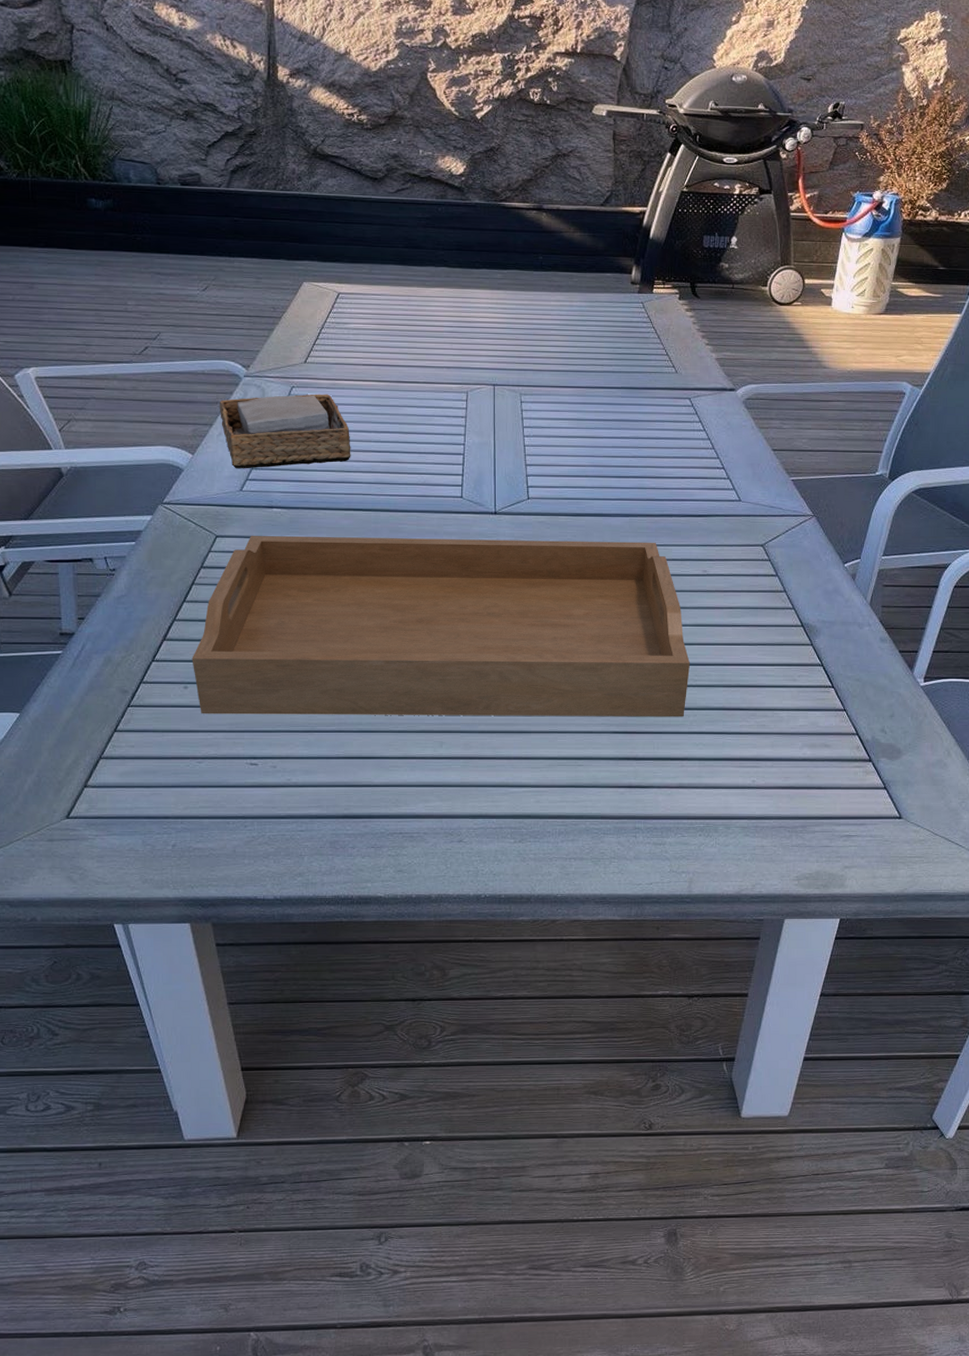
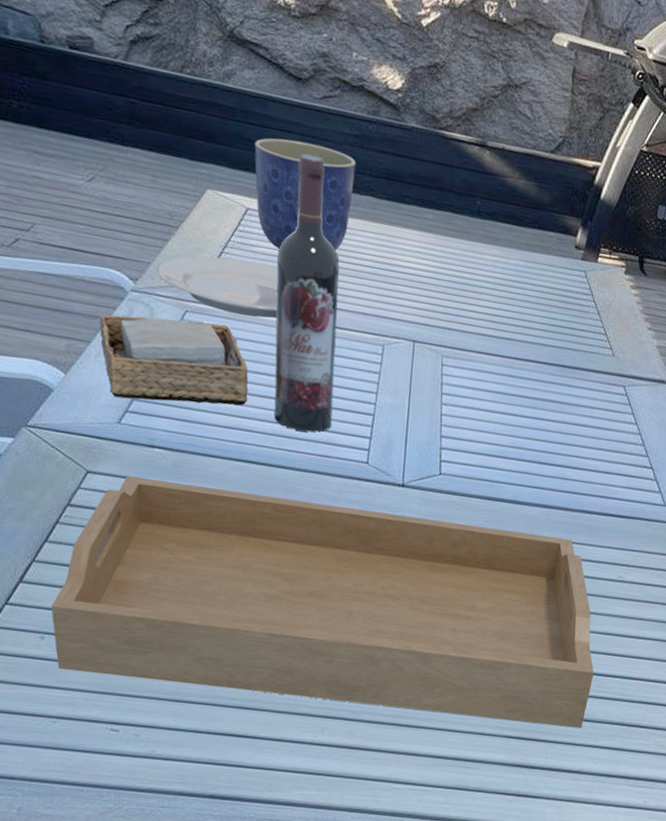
plate: none [264,336,372,384] -> present [156,256,278,318]
planter: none [341,230,429,323] -> present [254,138,356,251]
wine bottle: none [367,240,427,477] -> present [274,154,340,432]

